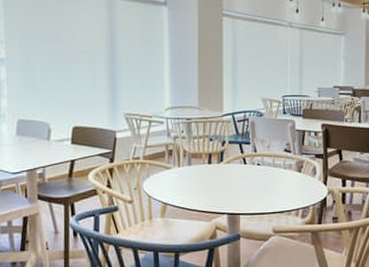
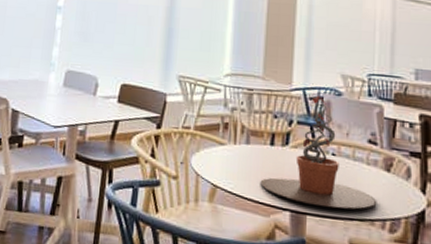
potted plant: none [202,118,292,207] -> present [260,95,377,210]

